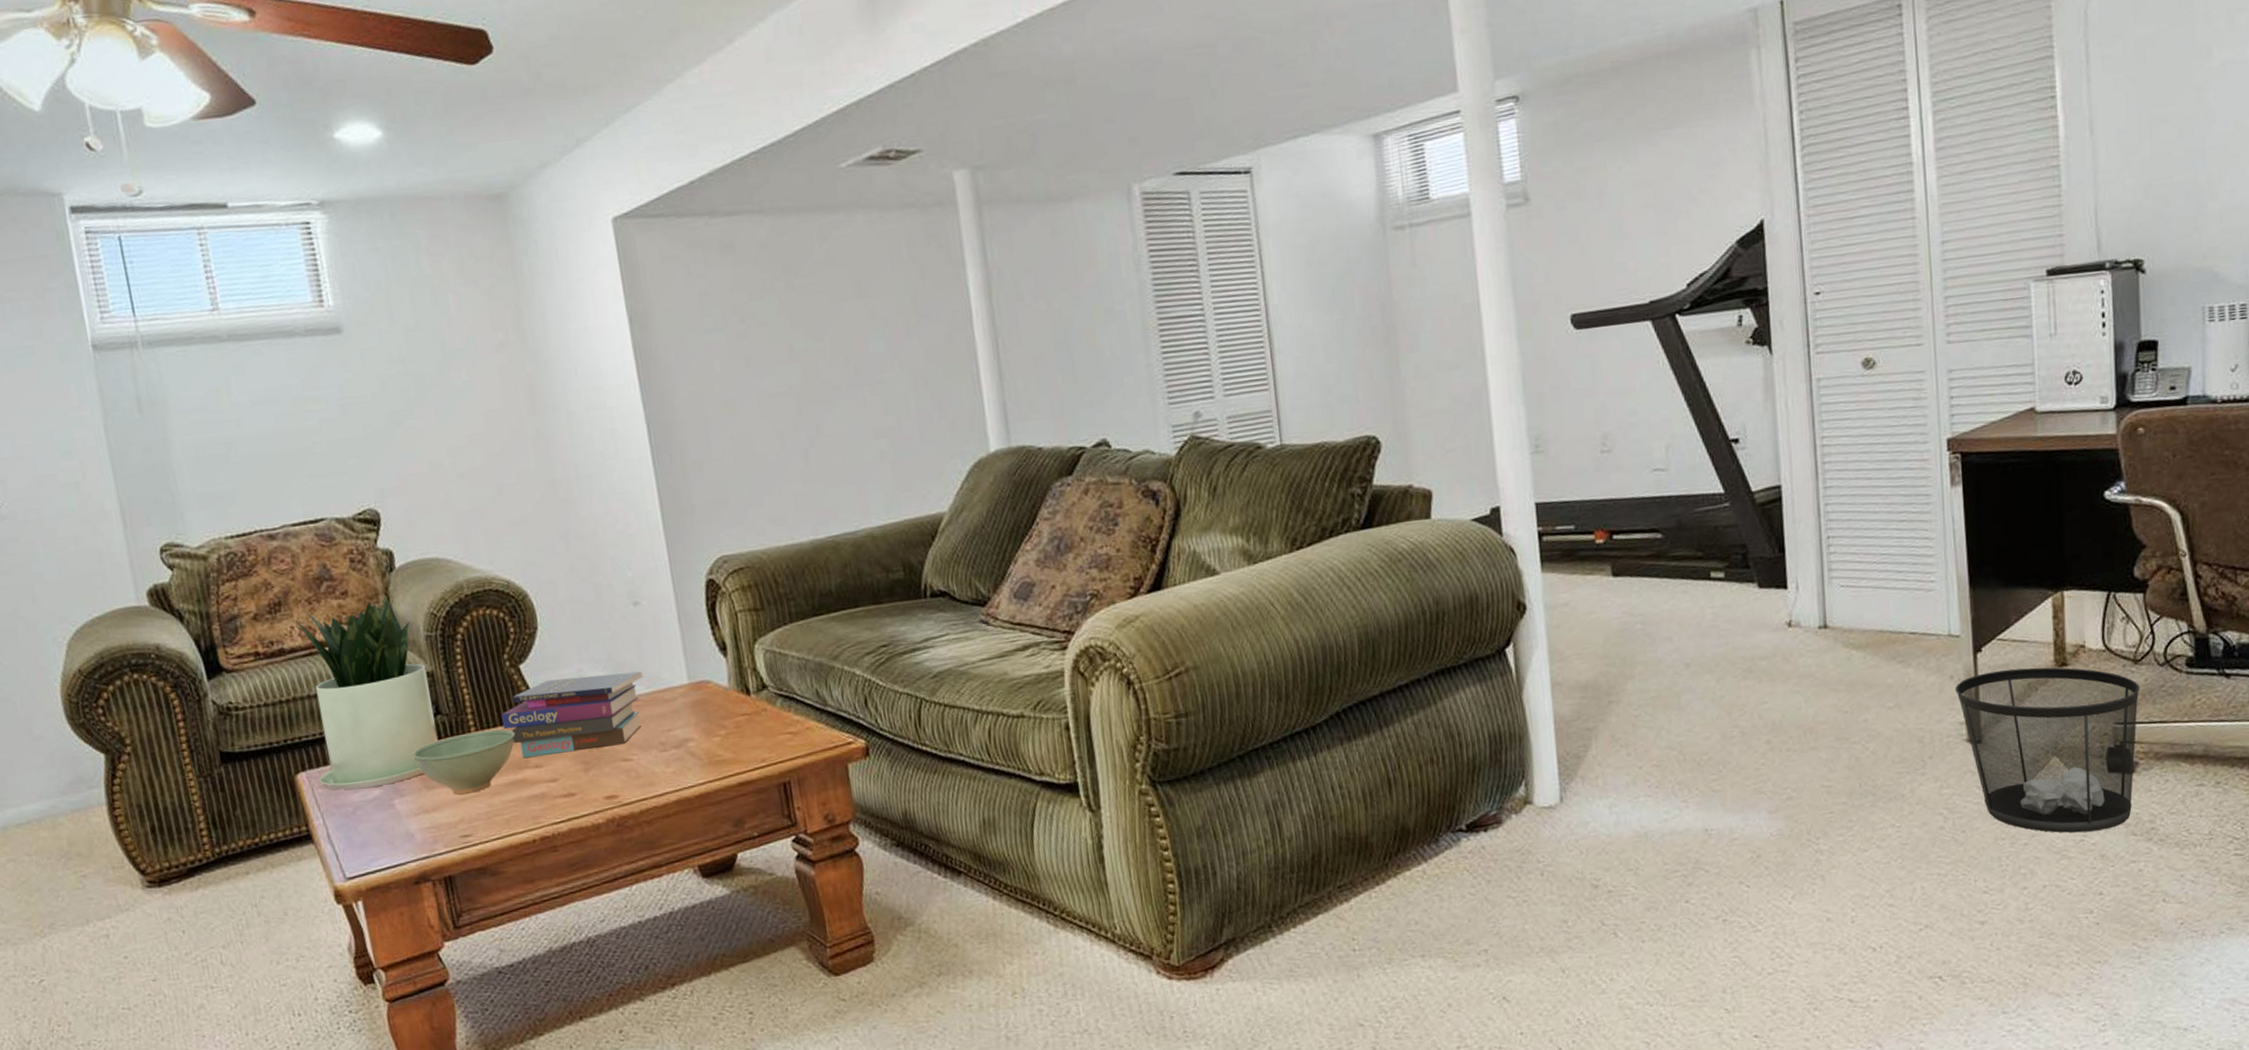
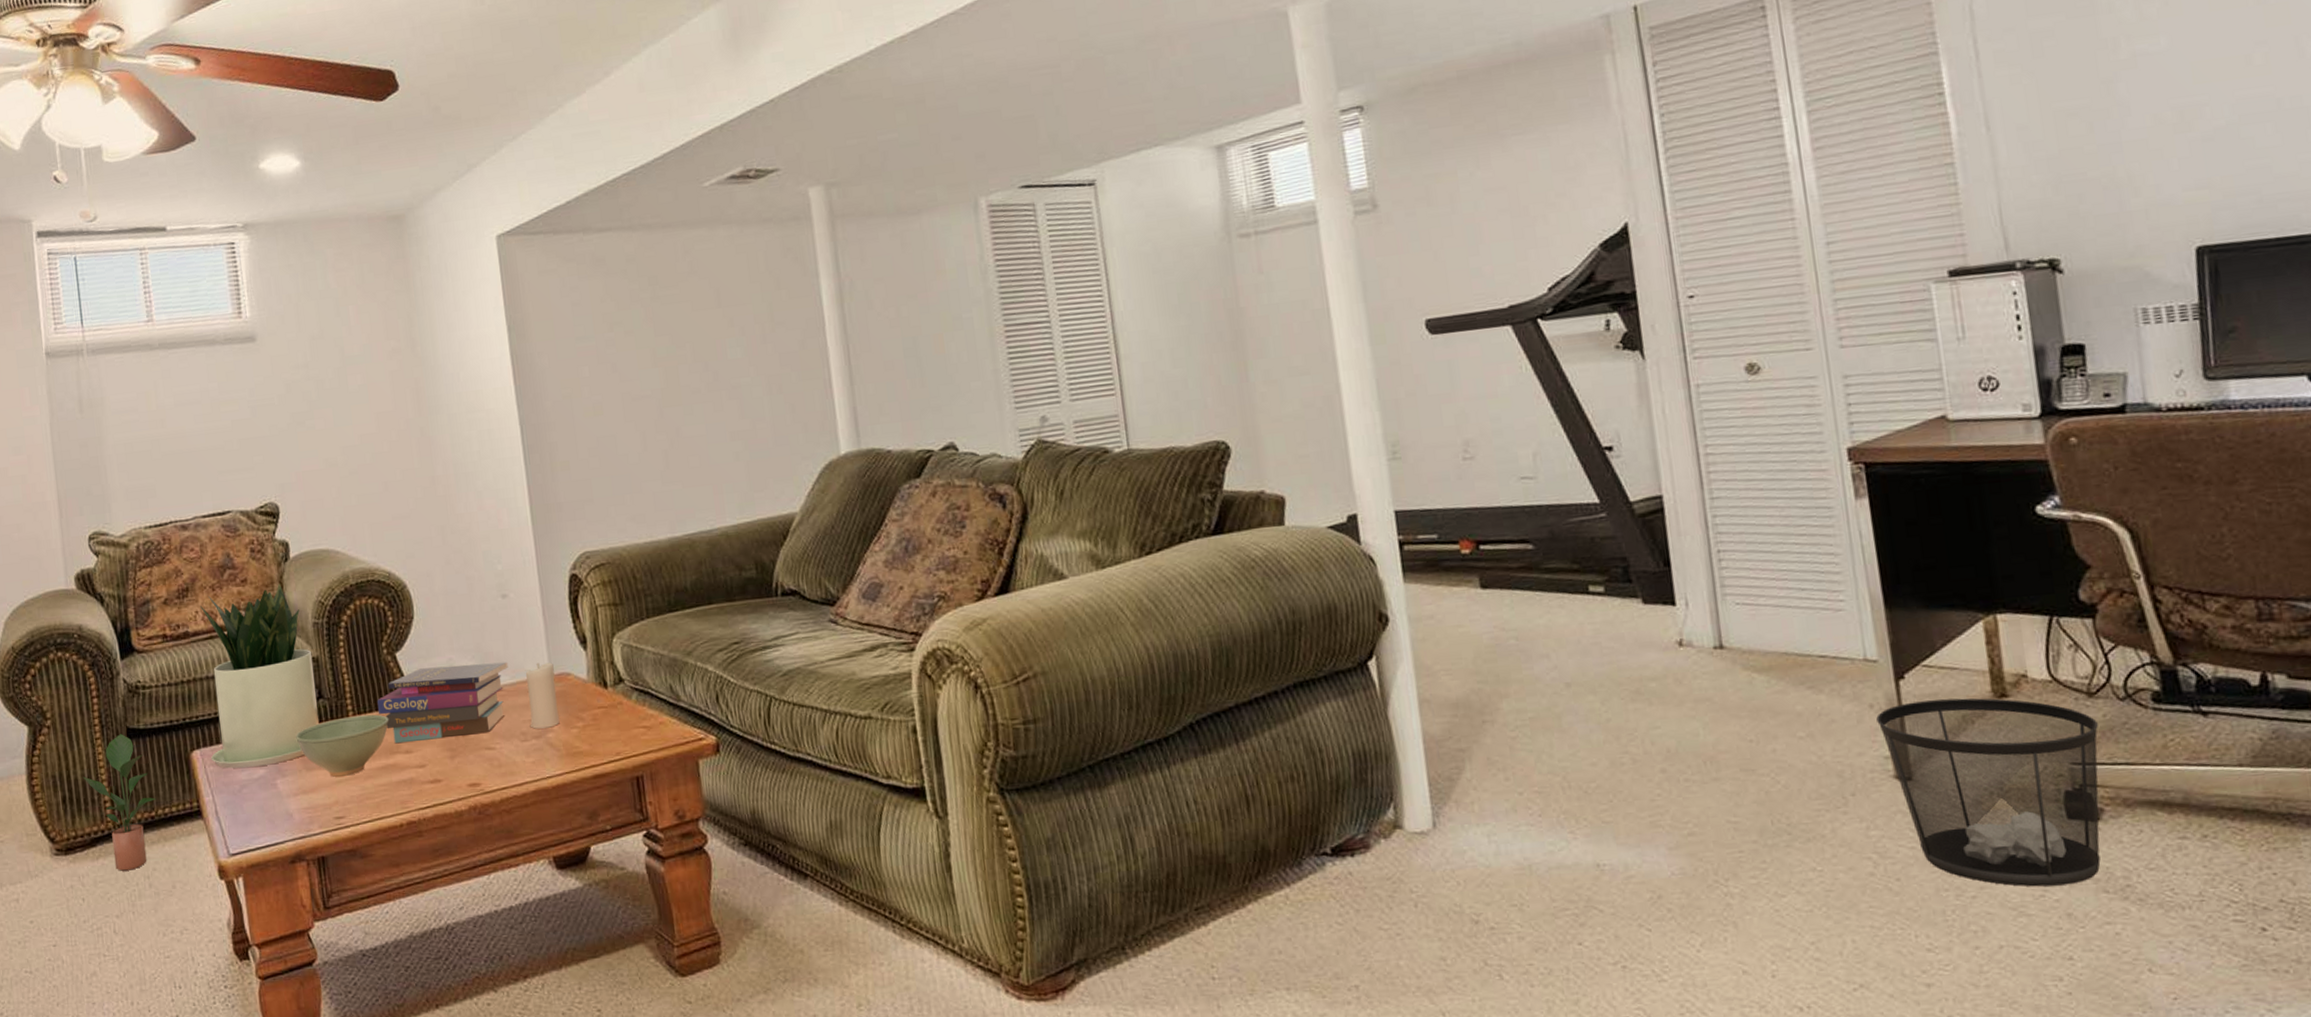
potted plant: none [173,758,260,901] -> present [83,734,156,871]
candle: none [661,670,701,740] -> present [525,662,560,730]

